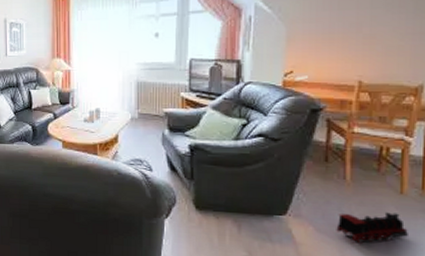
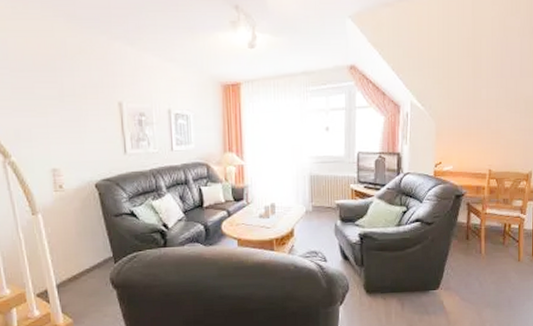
toy train: present [336,212,408,244] -> none [475,277,524,306]

